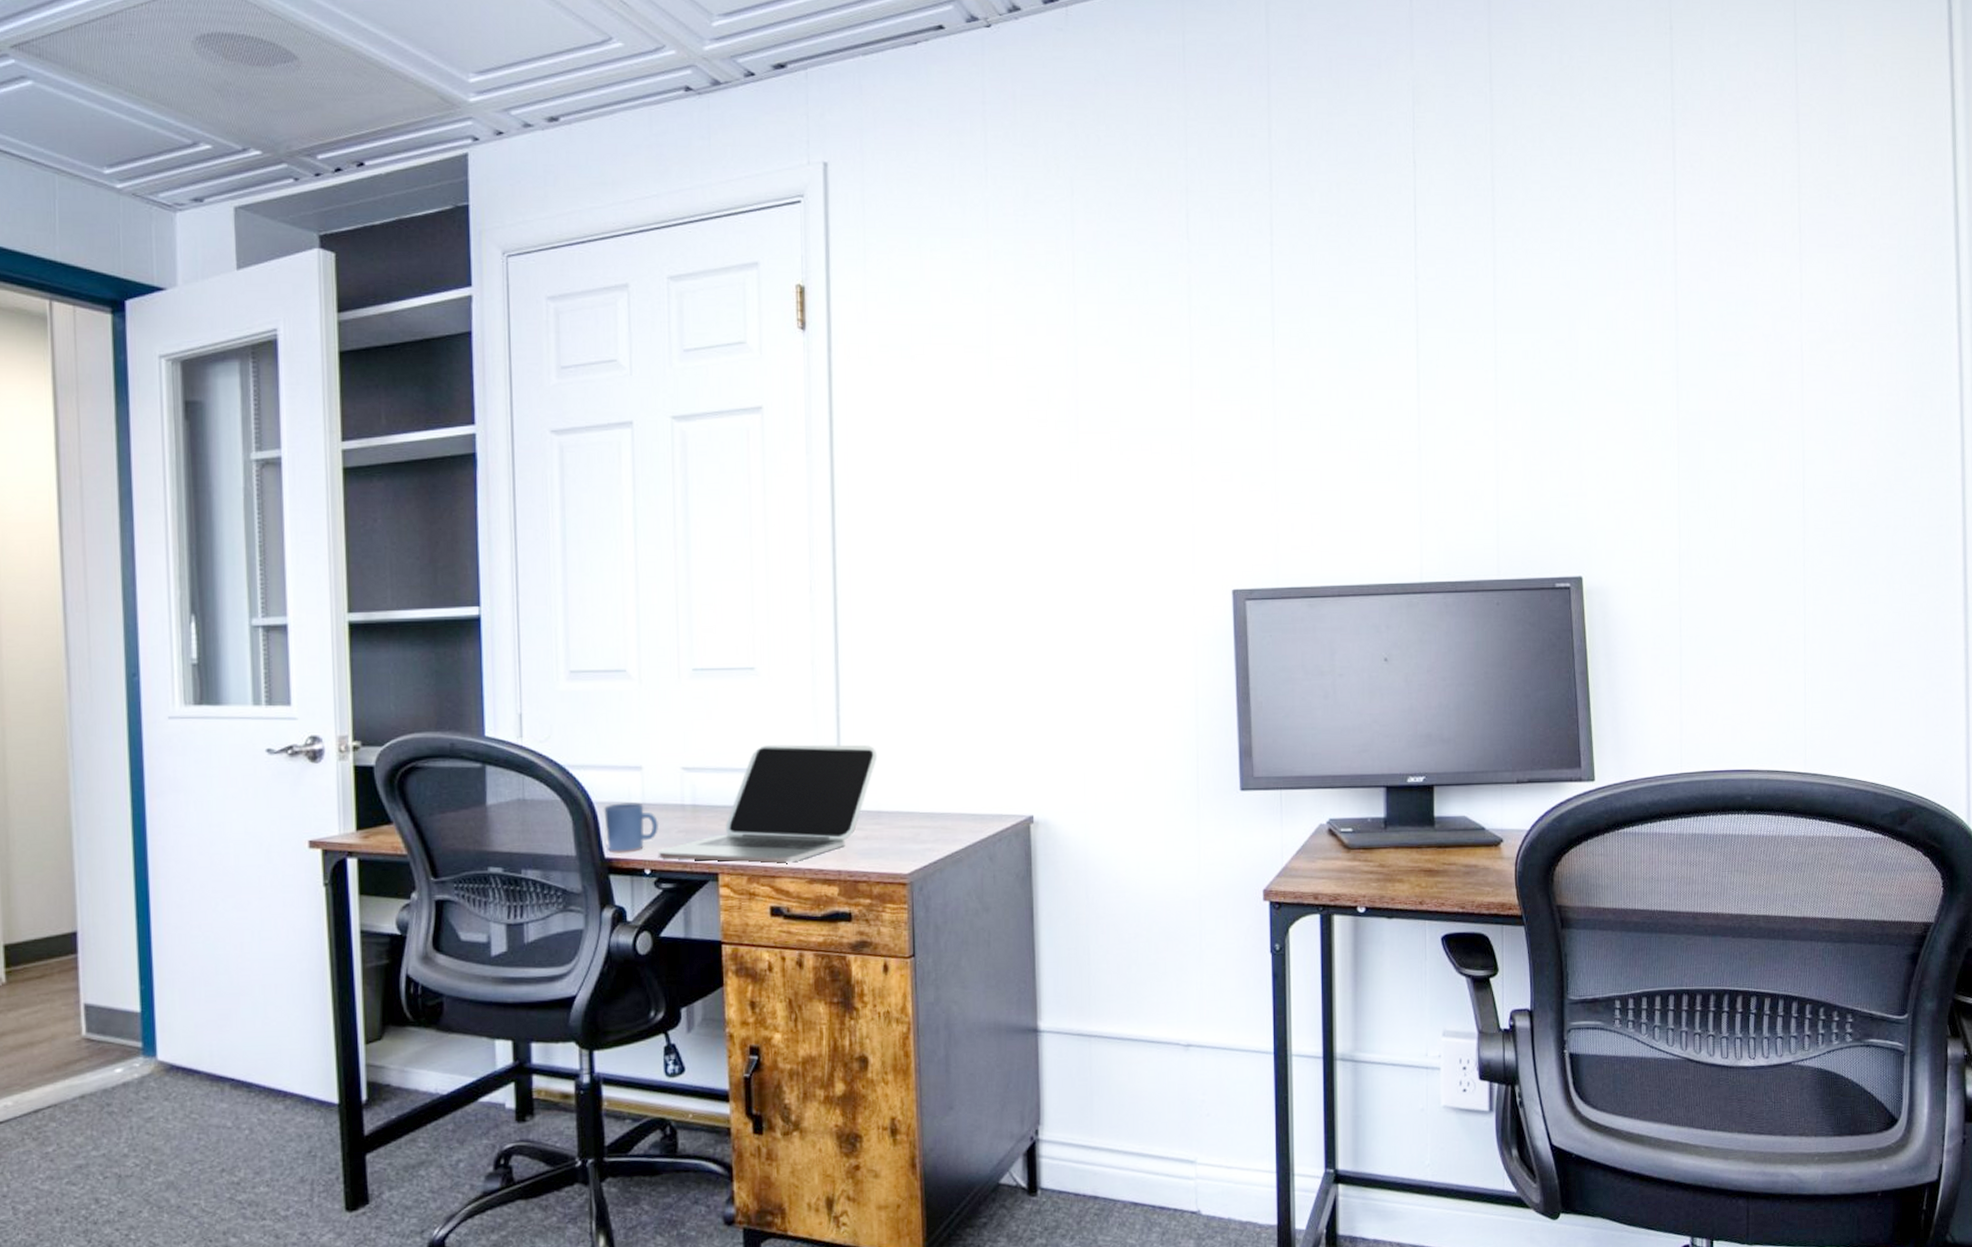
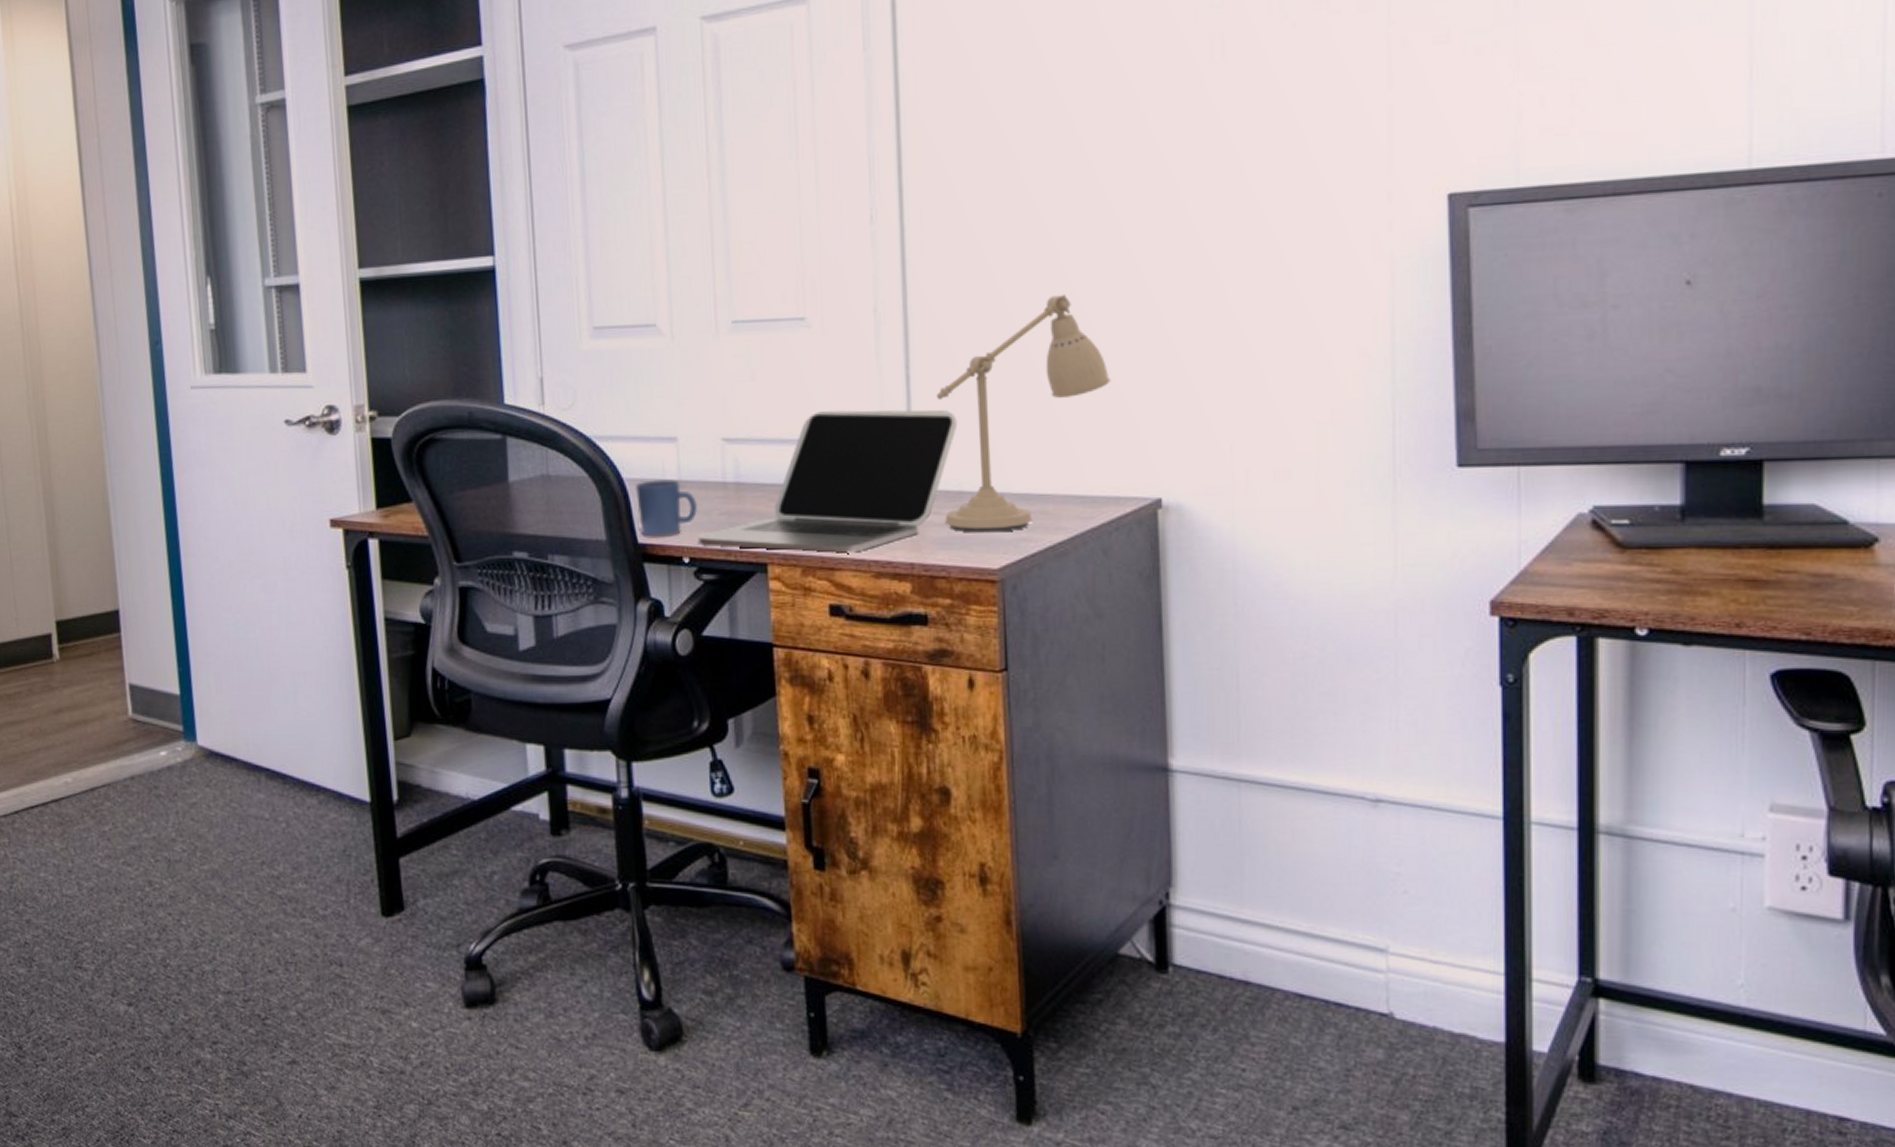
desk lamp: none [860,655,996,845] -> present [936,295,1111,533]

